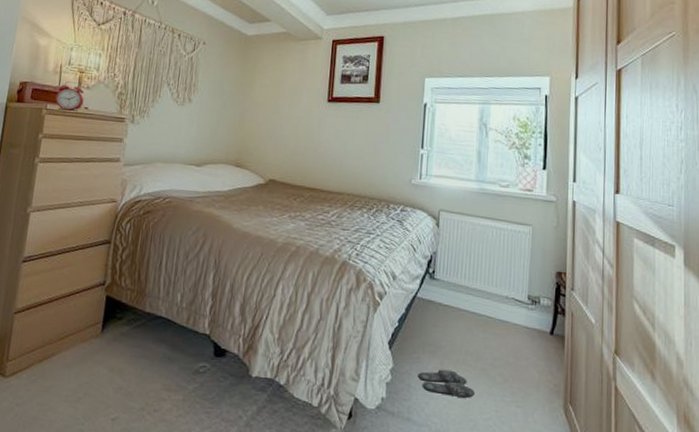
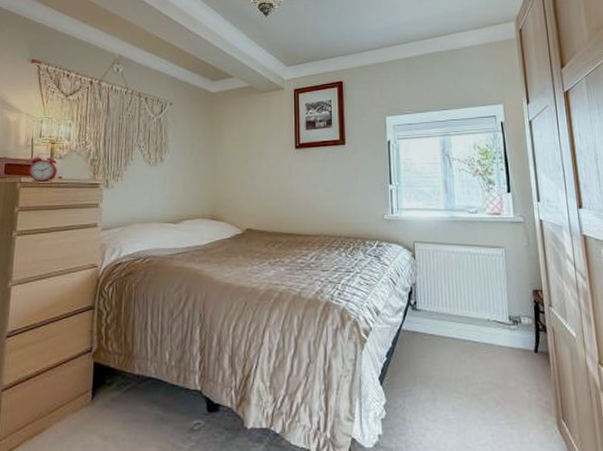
slippers: present [417,369,475,398] -> none [411,399,469,425]

